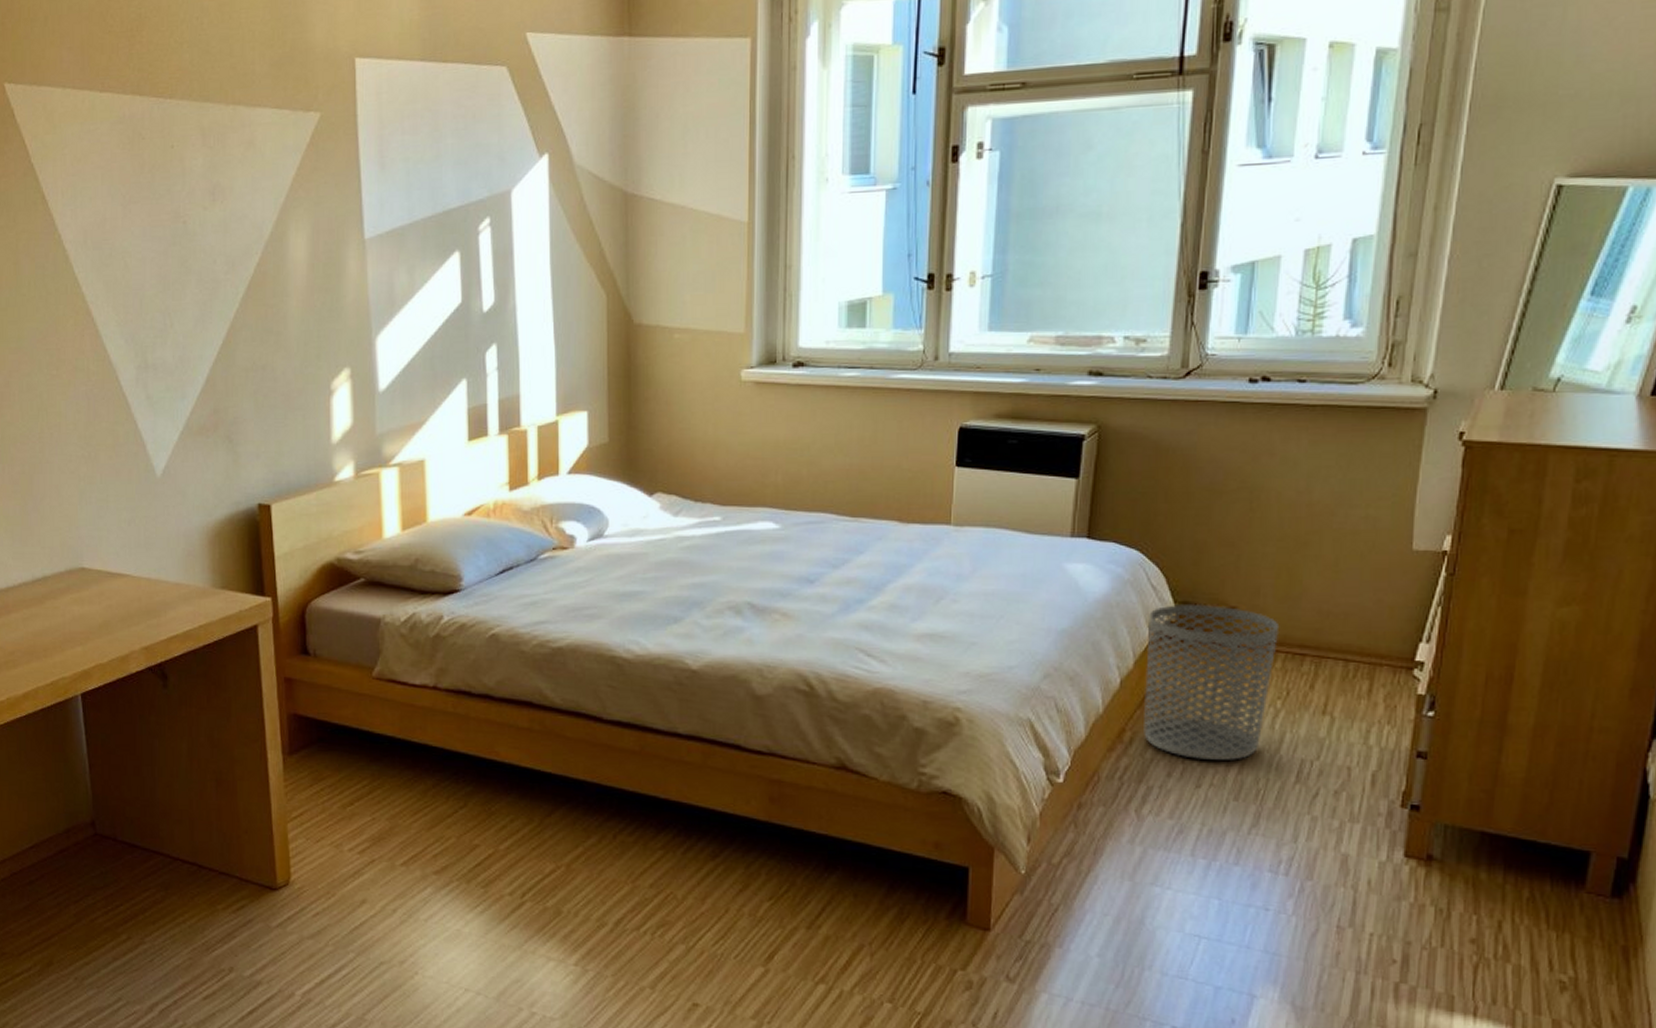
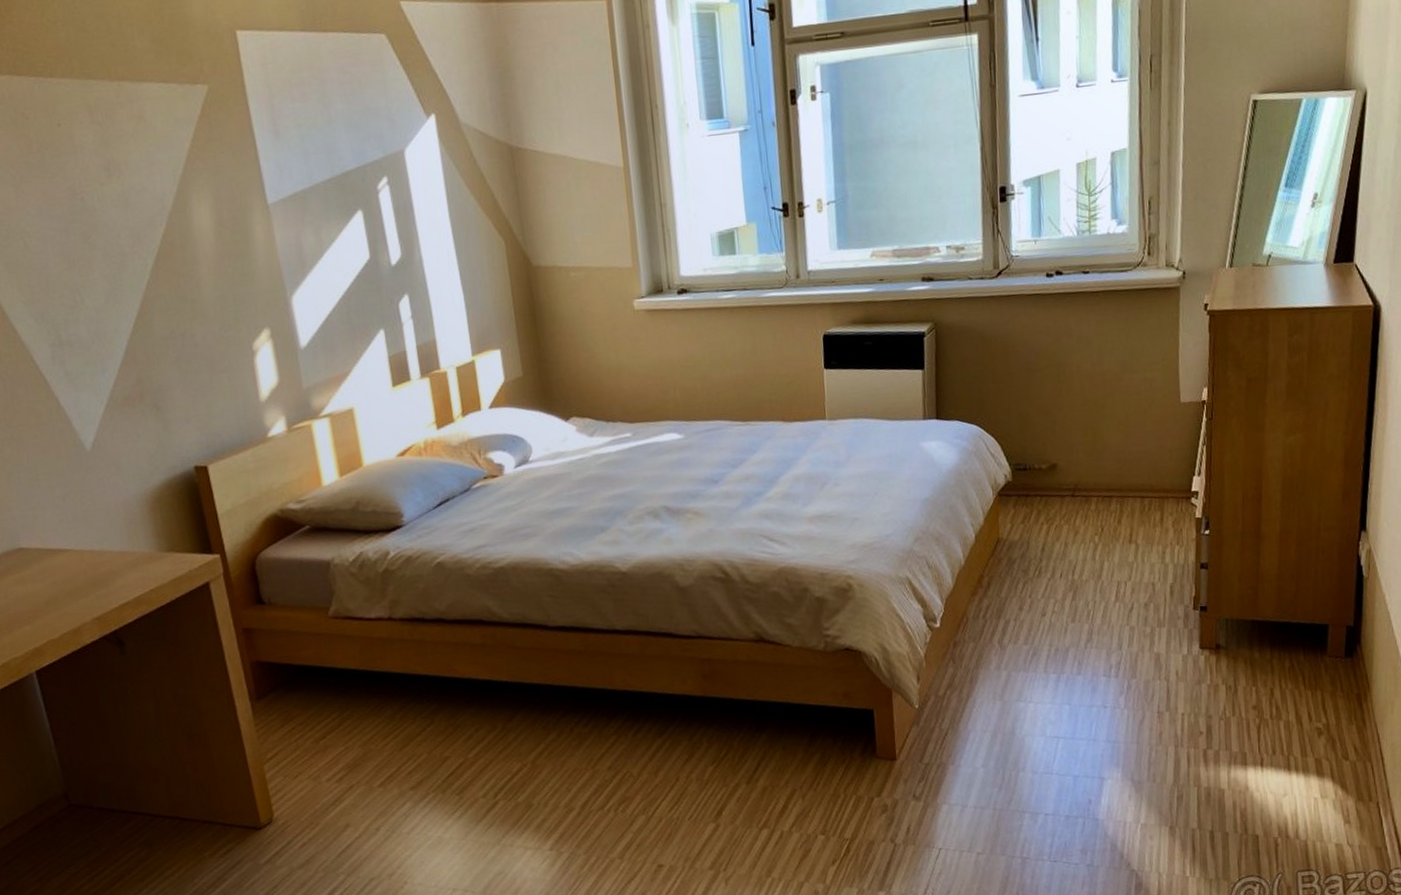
waste bin: present [1144,603,1278,761] -> none [991,463,1090,593]

